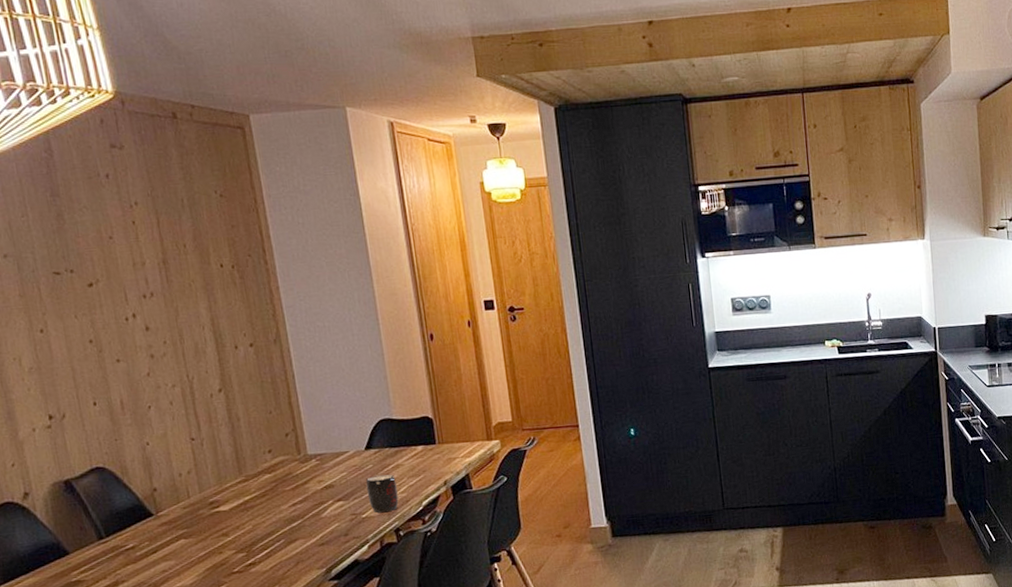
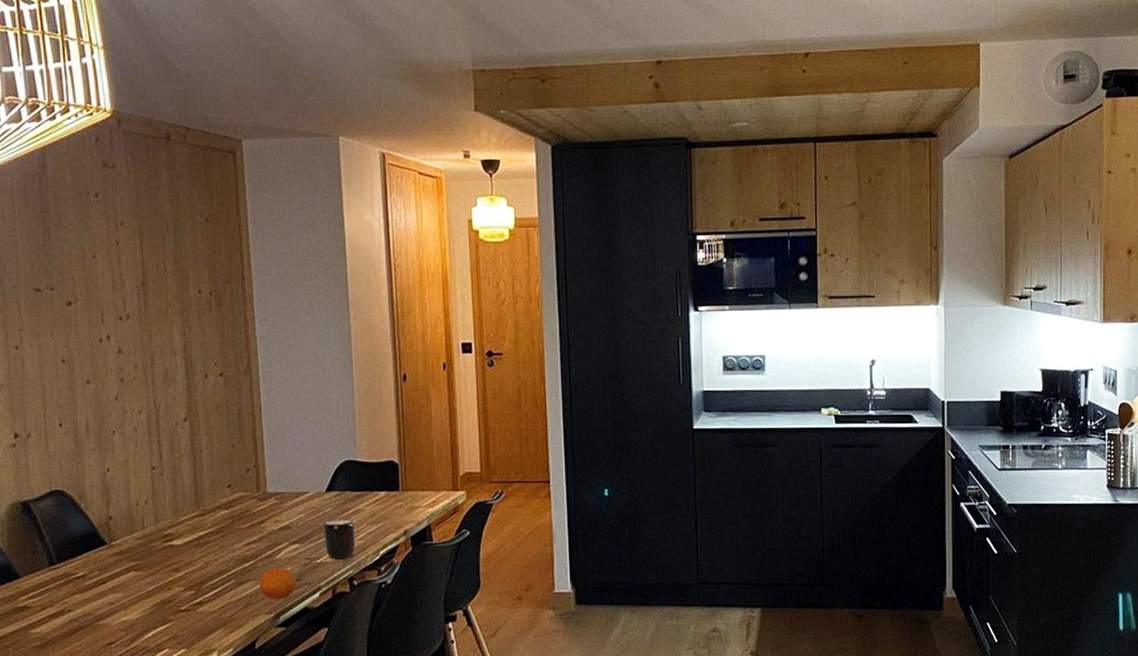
fruit: none [308,524,345,555] -> present [259,567,297,600]

